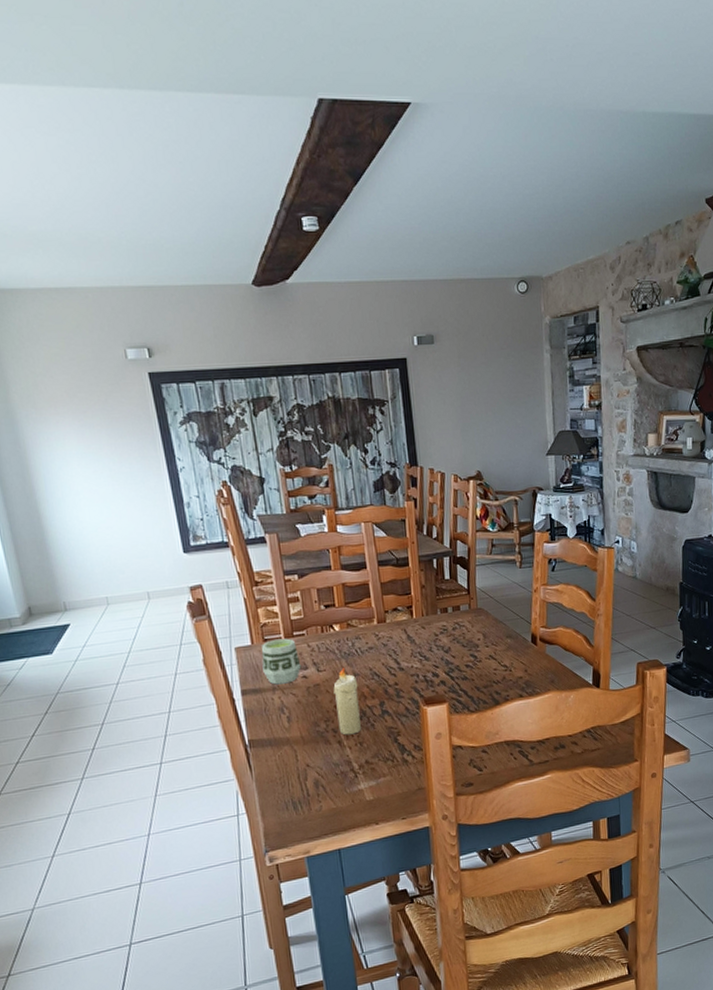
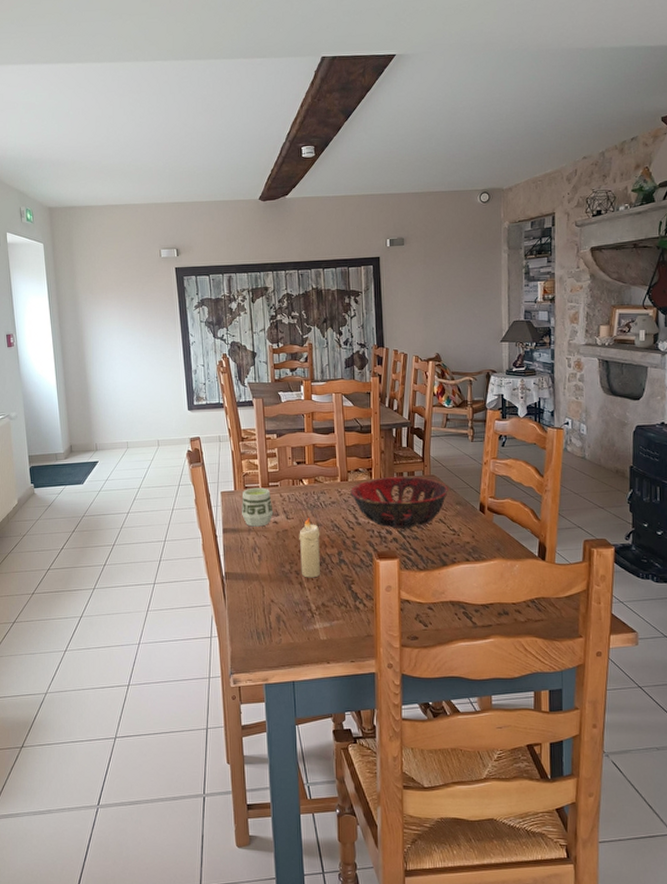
decorative bowl: none [389,611,499,670] -> present [350,476,450,528]

